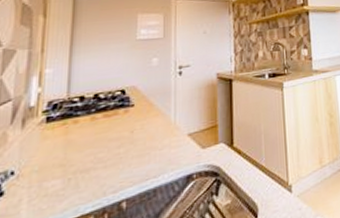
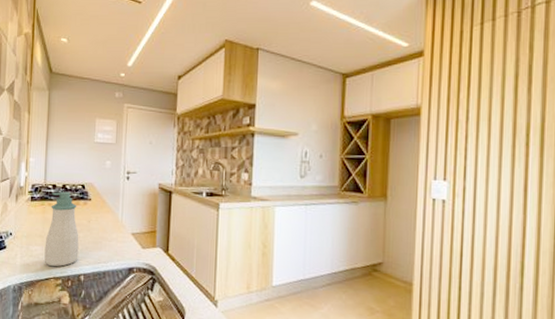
soap bottle: none [66,101,119,202] -> present [44,191,79,267]

